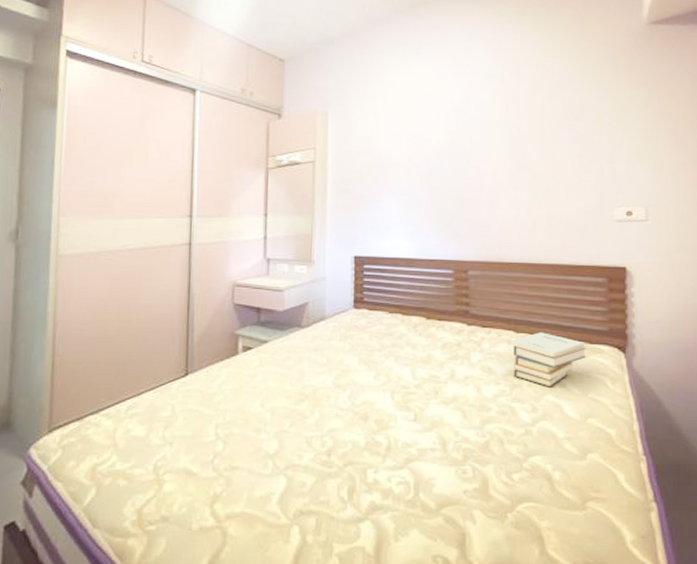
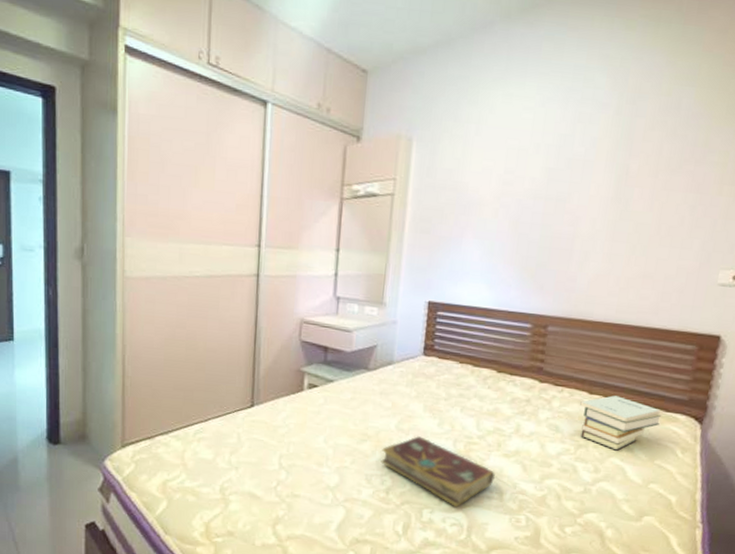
book: none [320,391,436,463] -> present [381,436,495,507]

